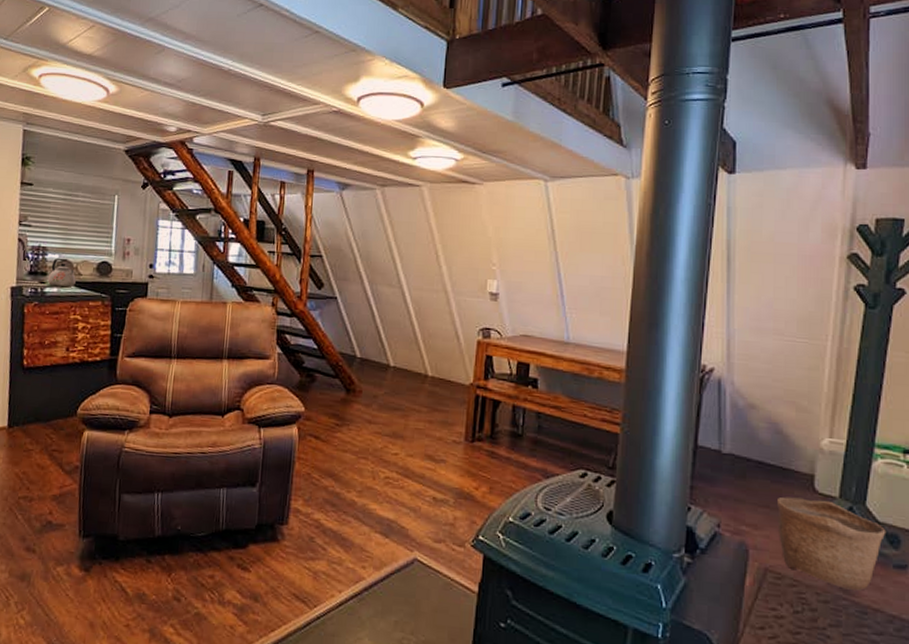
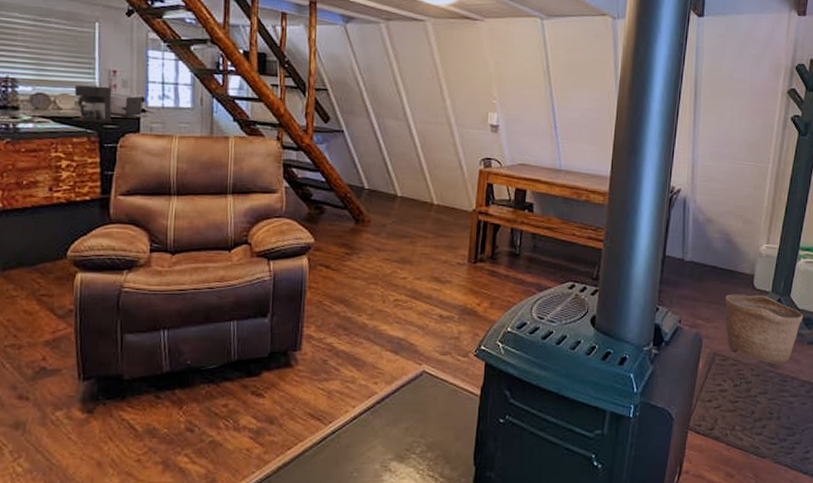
kettle: present [47,258,76,288] -> none [20,90,55,123]
coffee maker: none [90,252,125,289] -> present [72,85,112,124]
toaster: none [122,260,151,282] -> present [110,94,142,117]

